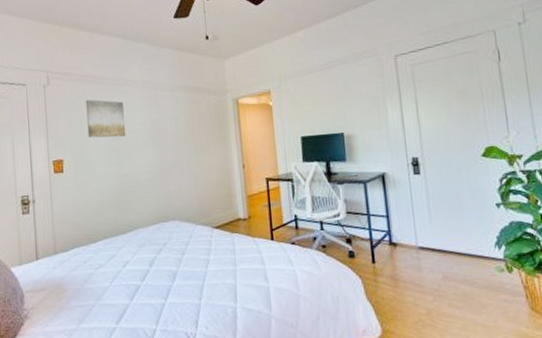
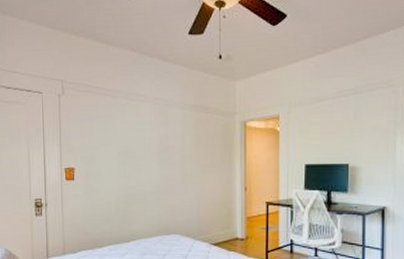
wall art: present [86,99,126,138] -> none [98,111,135,150]

